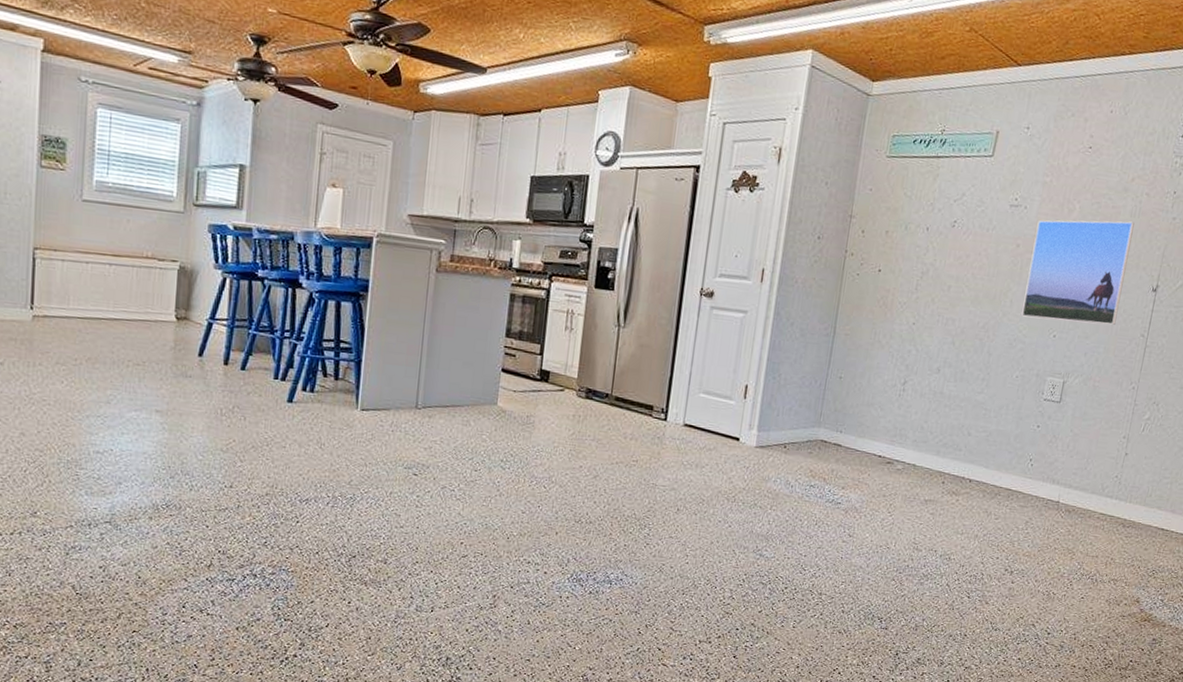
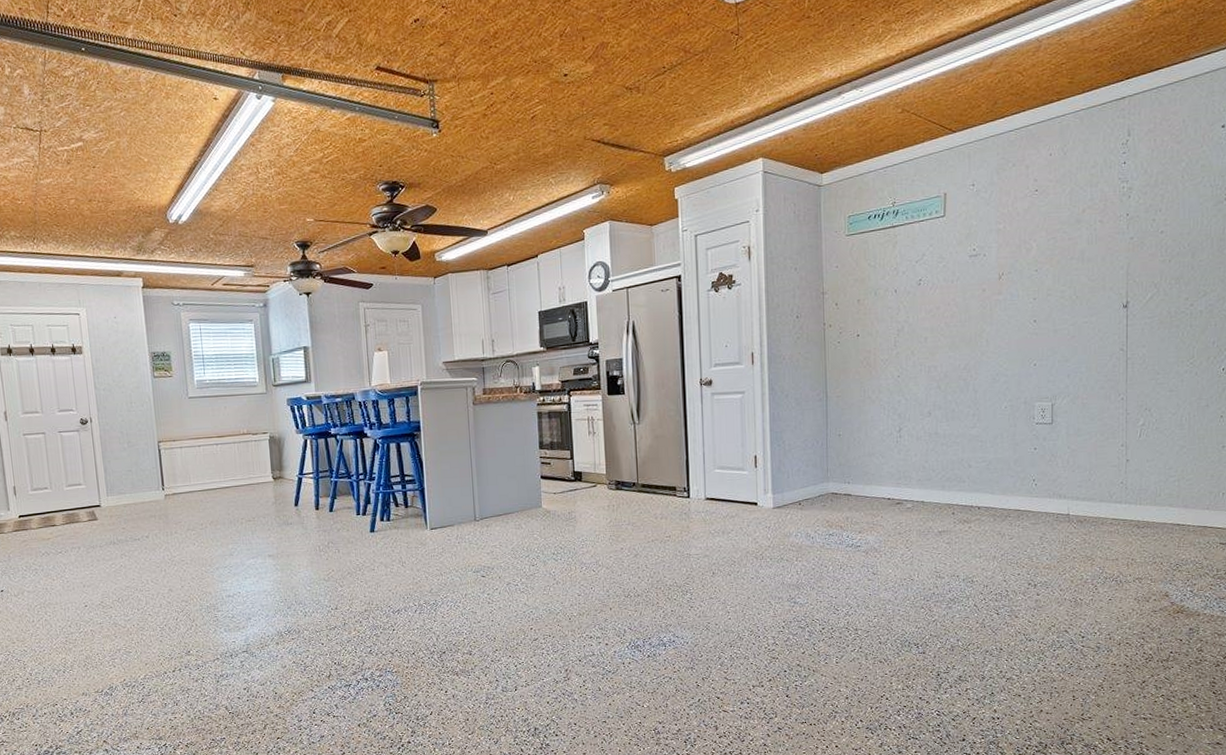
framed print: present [1021,220,1135,325] -> none [999,249,1093,353]

